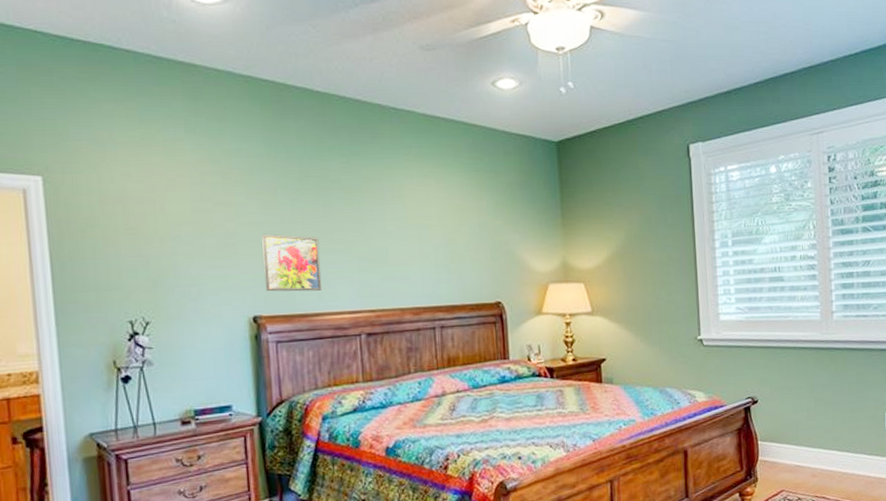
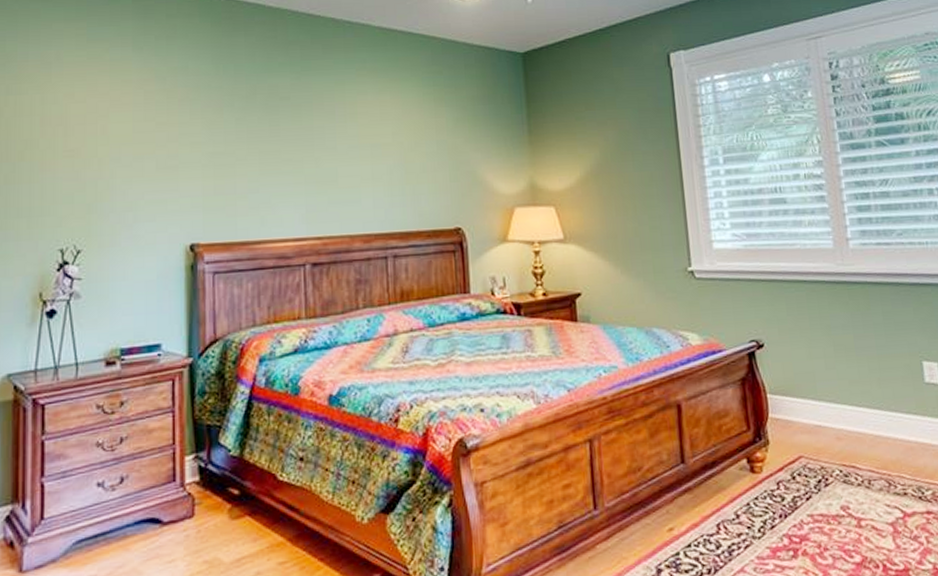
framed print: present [262,234,322,292] -> none [204,155,266,217]

